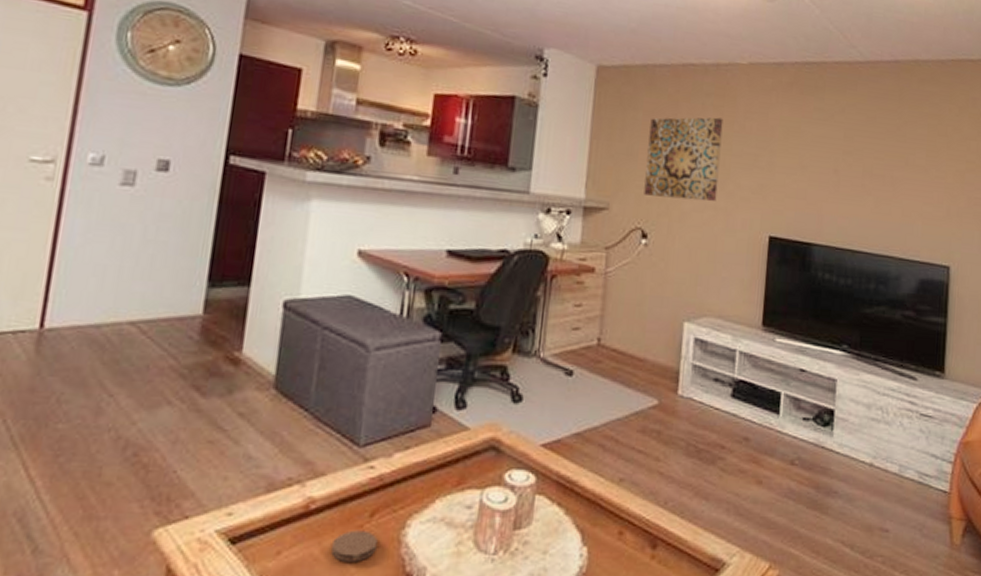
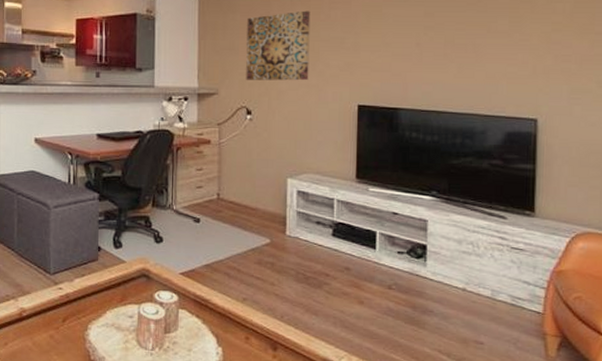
coaster: present [331,530,378,562] -> none [40,330,69,352]

